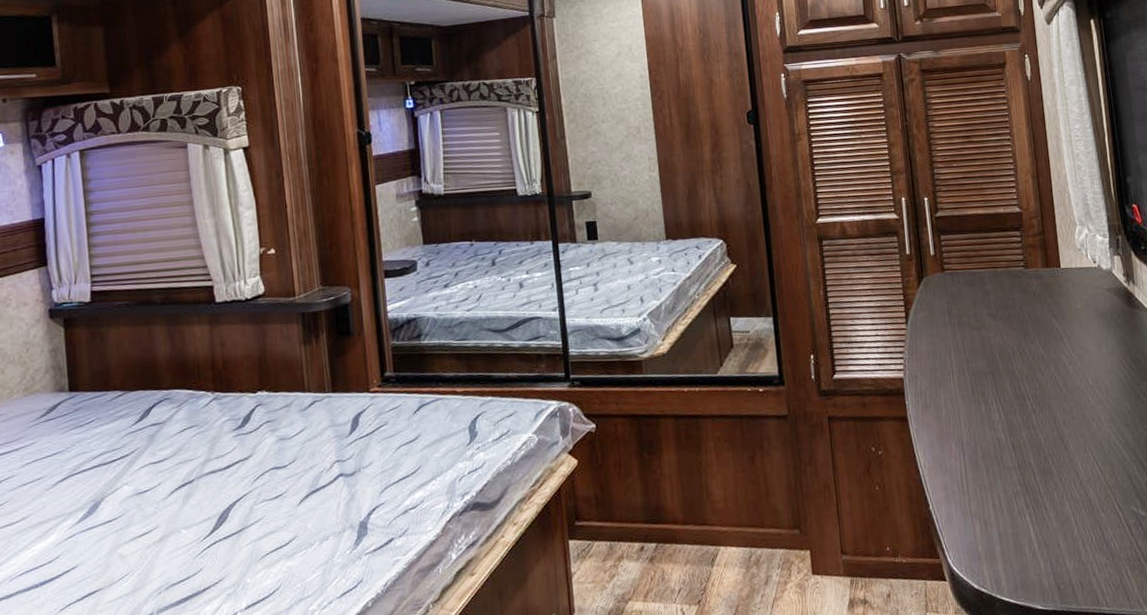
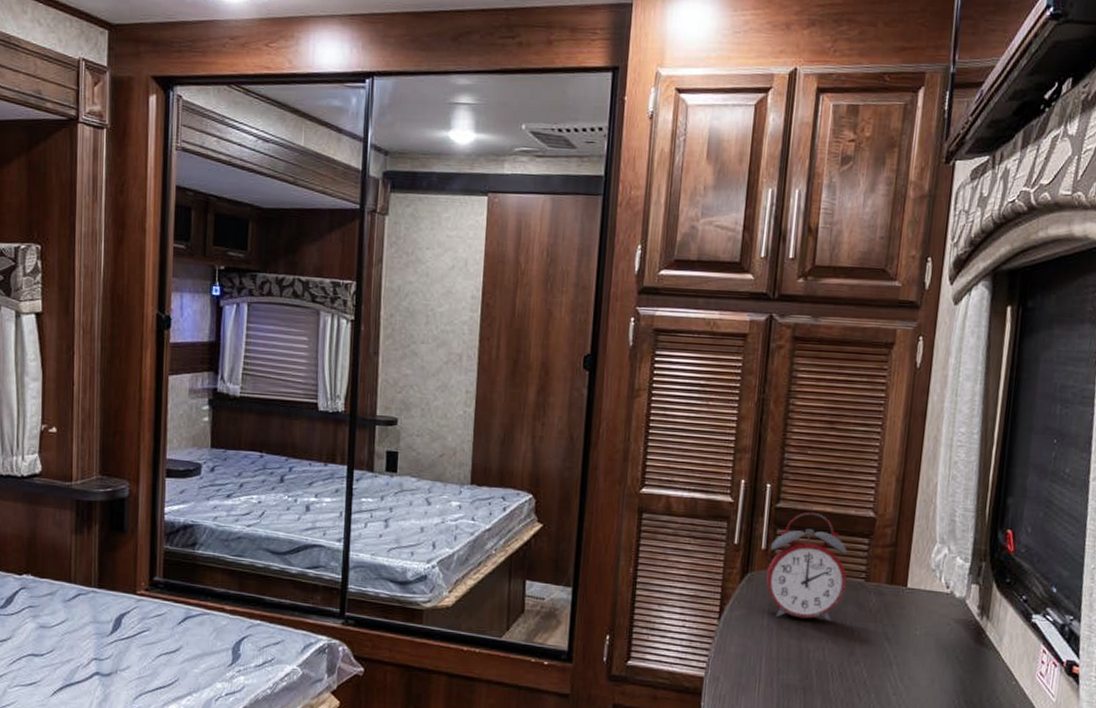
alarm clock: none [937,216,1010,313] -> present [765,512,847,621]

